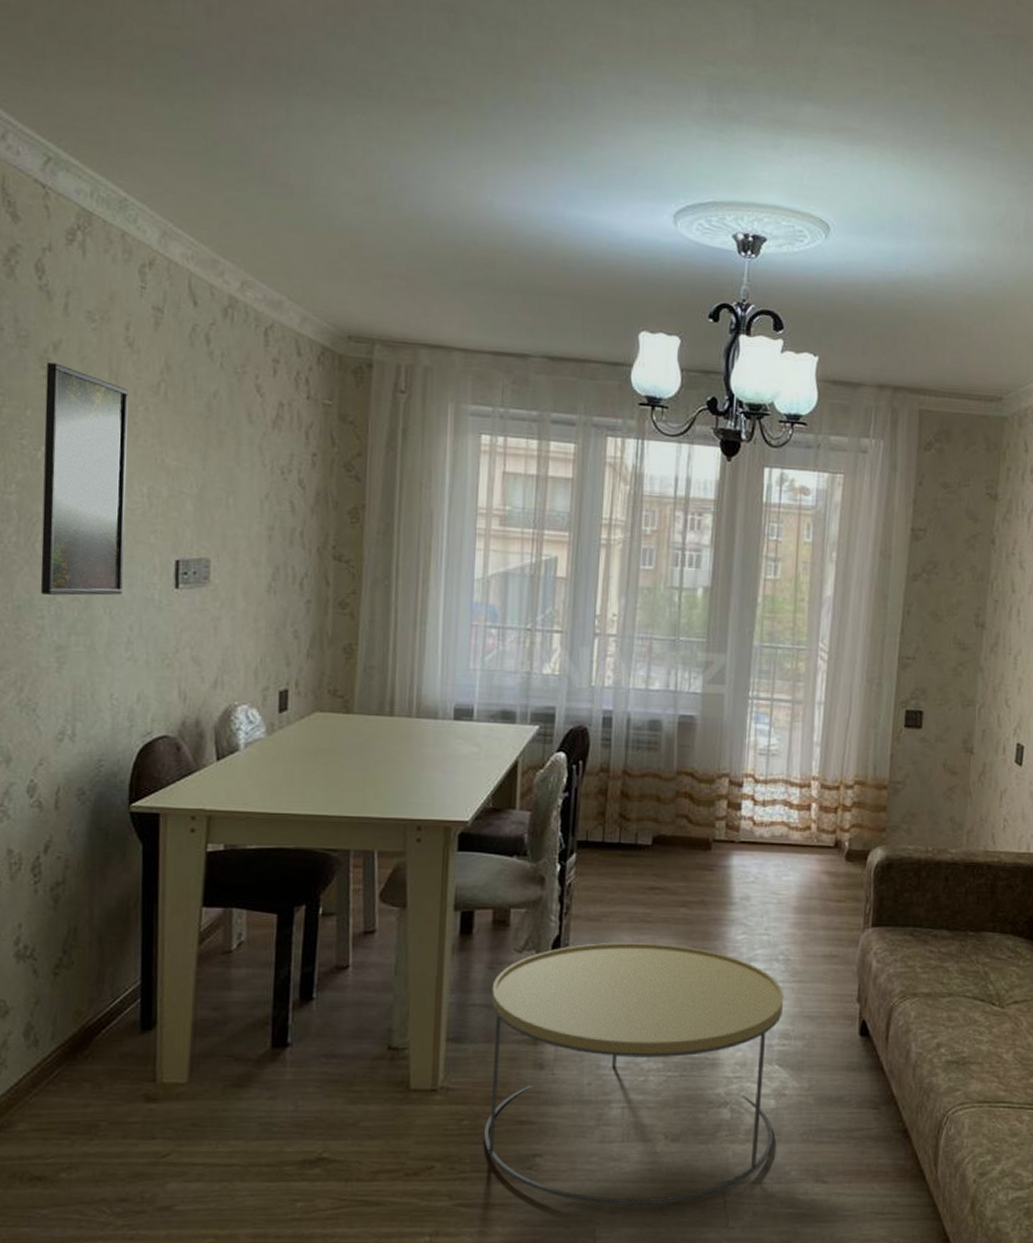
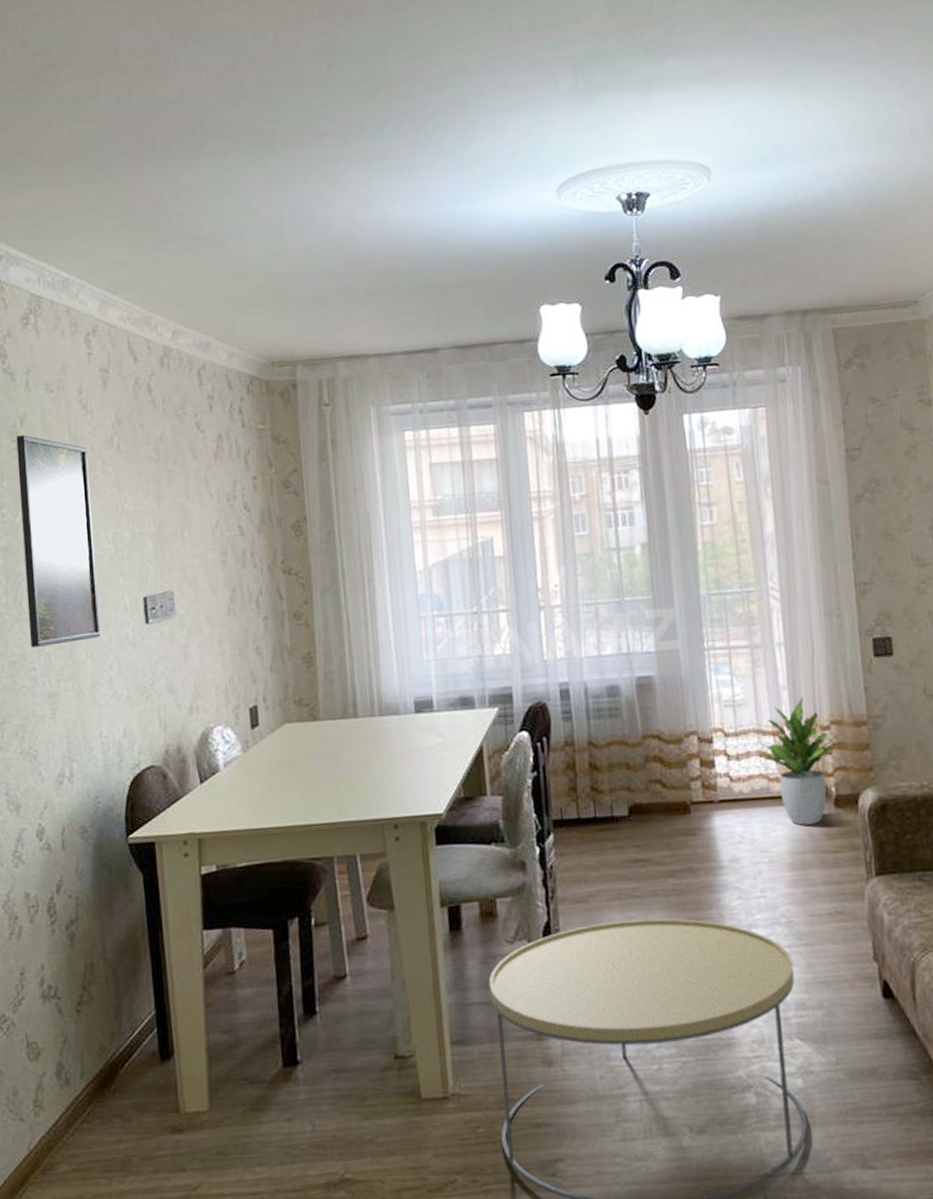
potted plant: none [783,754,856,874] -> present [758,696,836,826]

